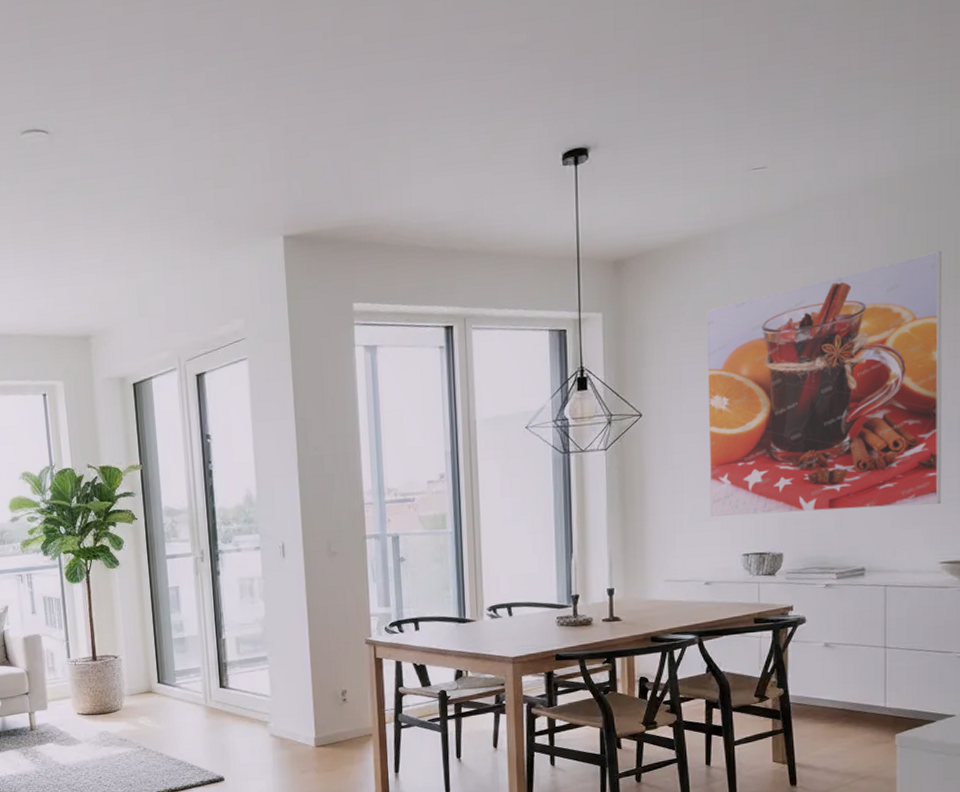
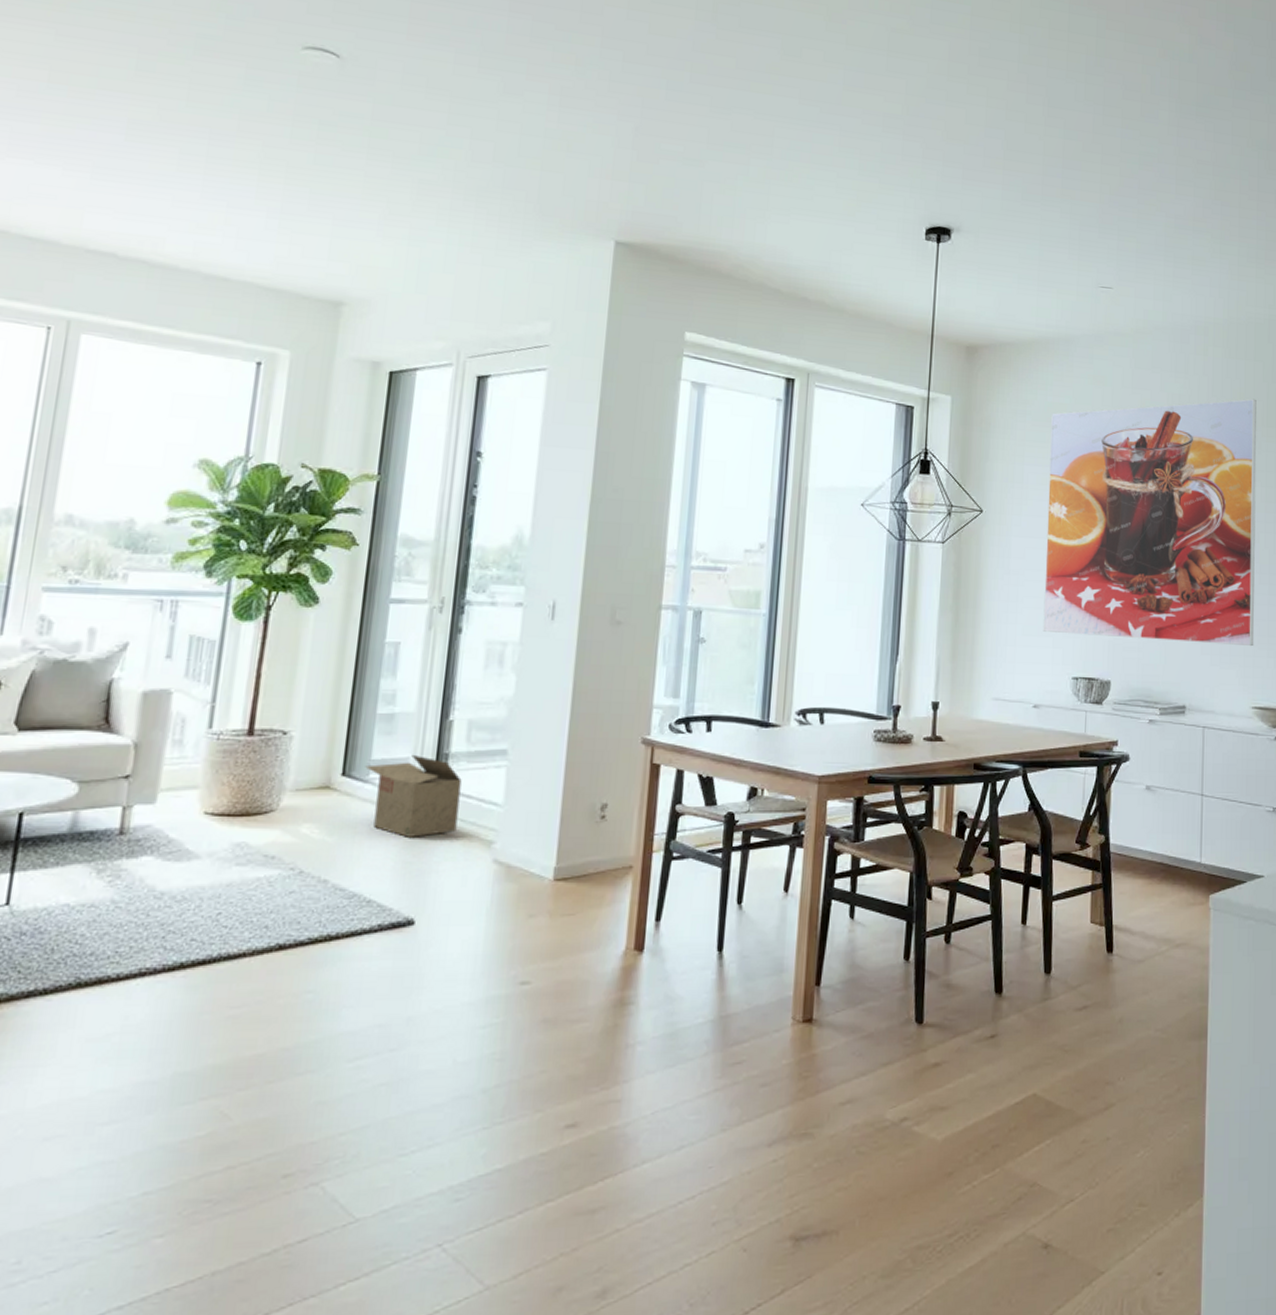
cardboard box: none [172,665,241,722] -> present [365,754,462,837]

